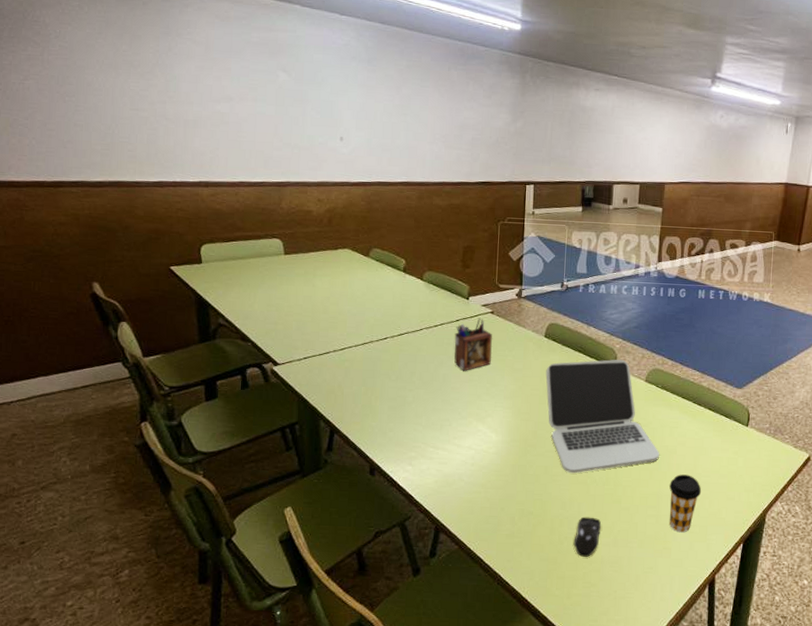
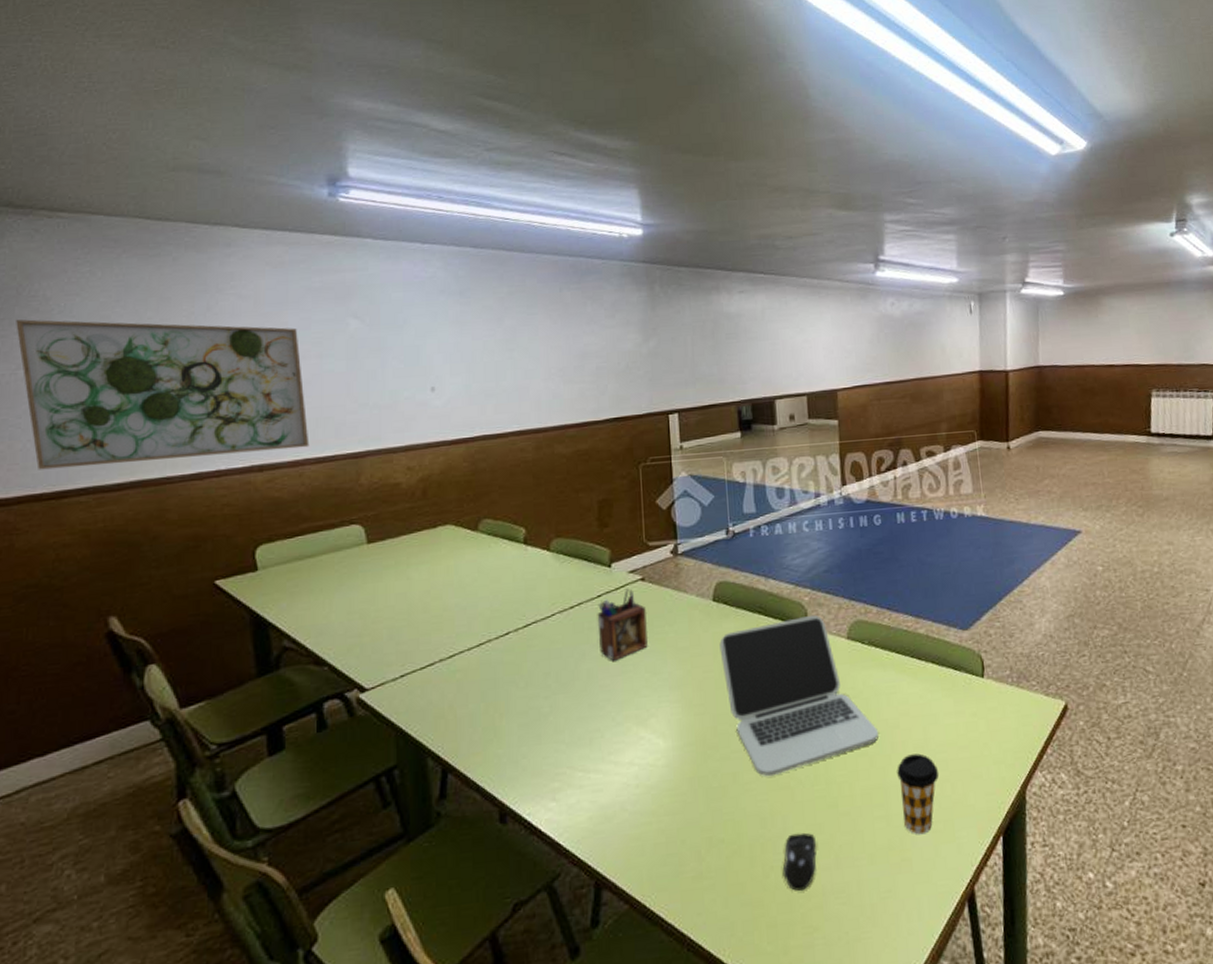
wall art: none [23,39,244,173] -> present [16,319,310,470]

